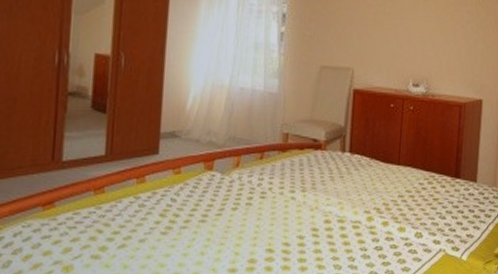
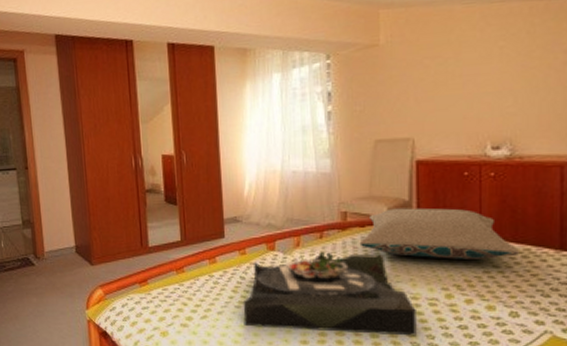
serving tray: none [168,172,342,259] -> present [243,251,417,336]
pillow: none [297,133,427,184] -> present [359,208,521,259]

